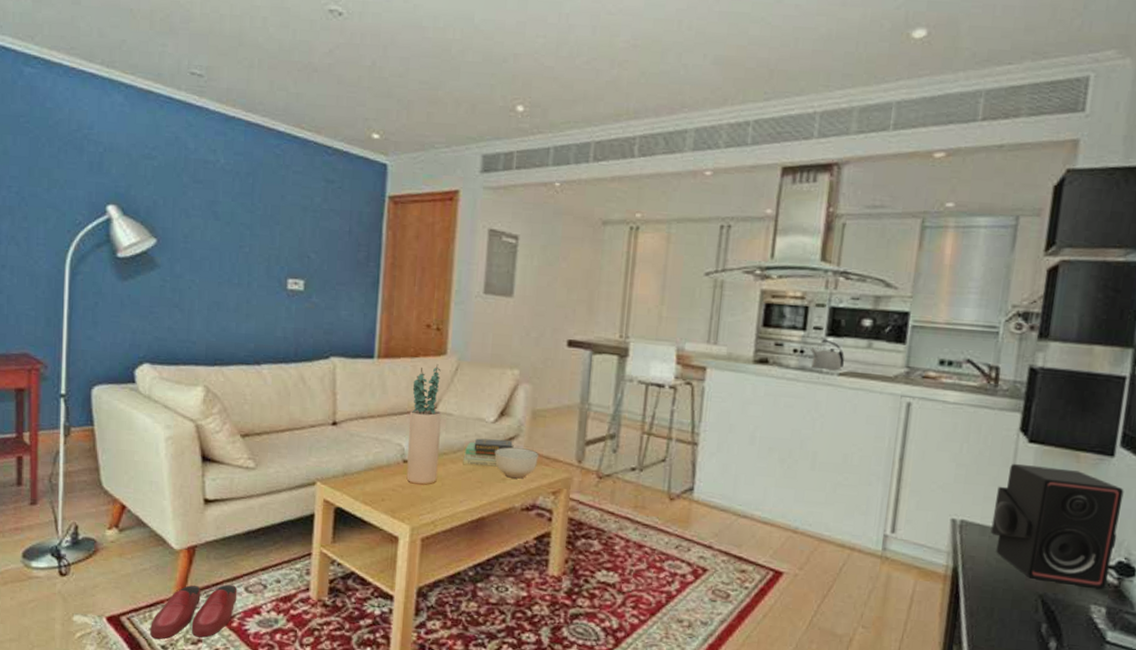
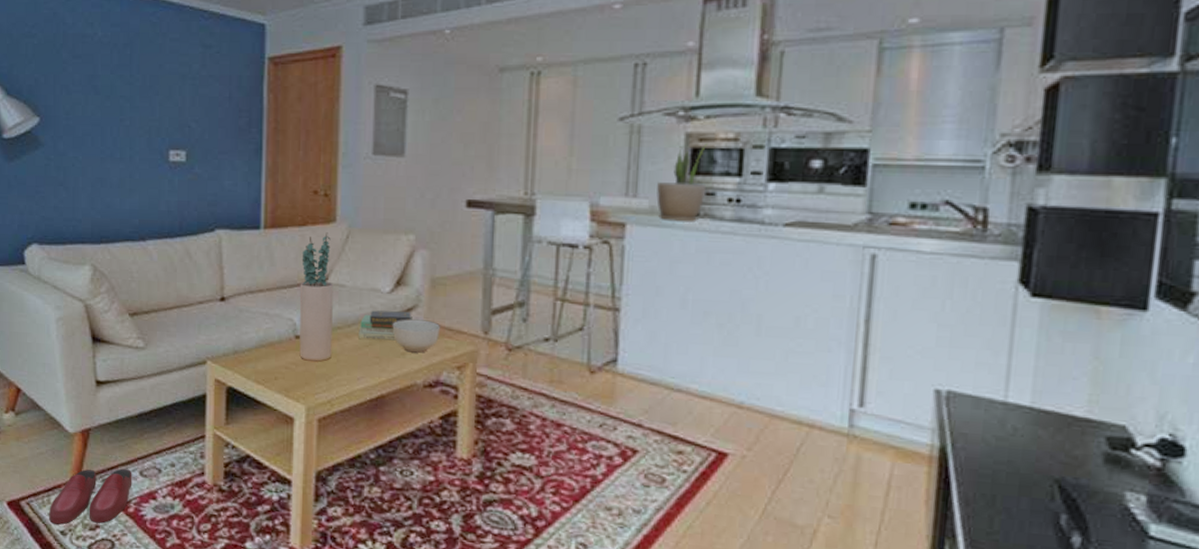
potted plant: none [733,299,779,370] -> present [656,142,708,224]
kettle: present [809,339,844,372] -> none [747,185,790,223]
stereo: present [990,463,1124,589] -> none [986,321,1164,472]

